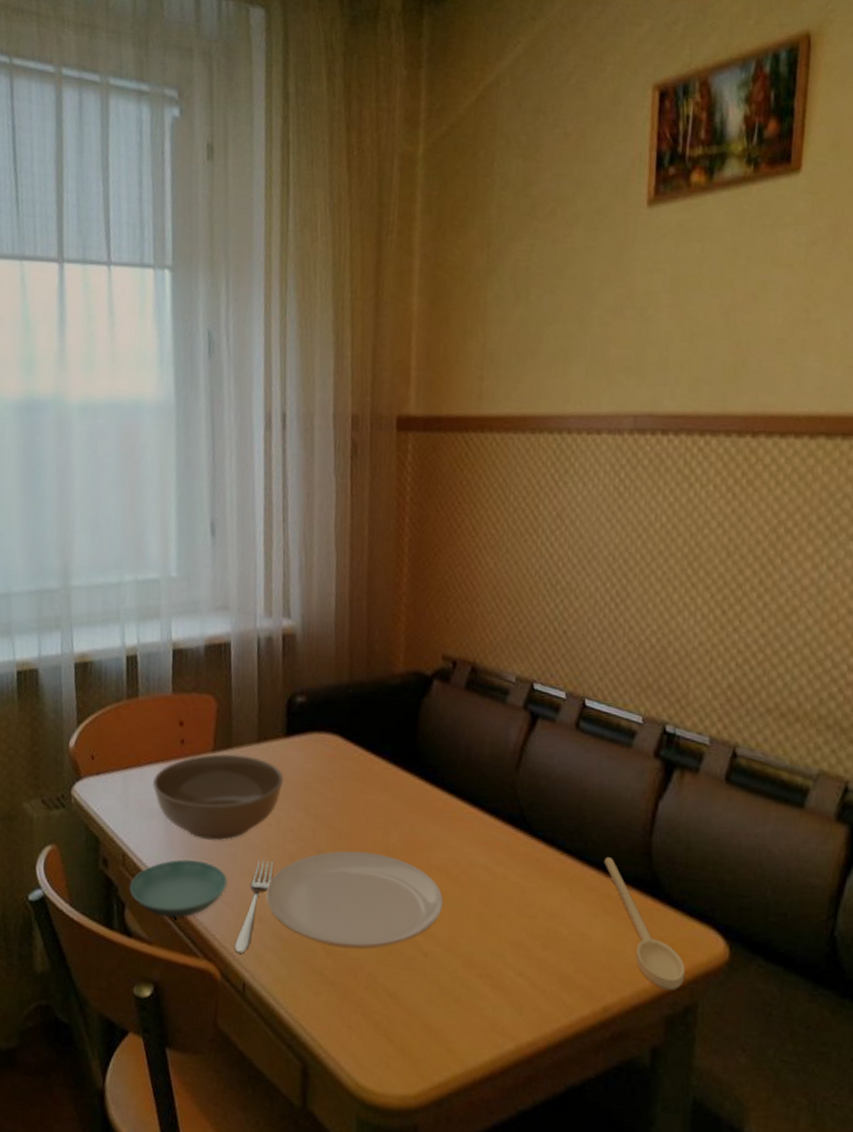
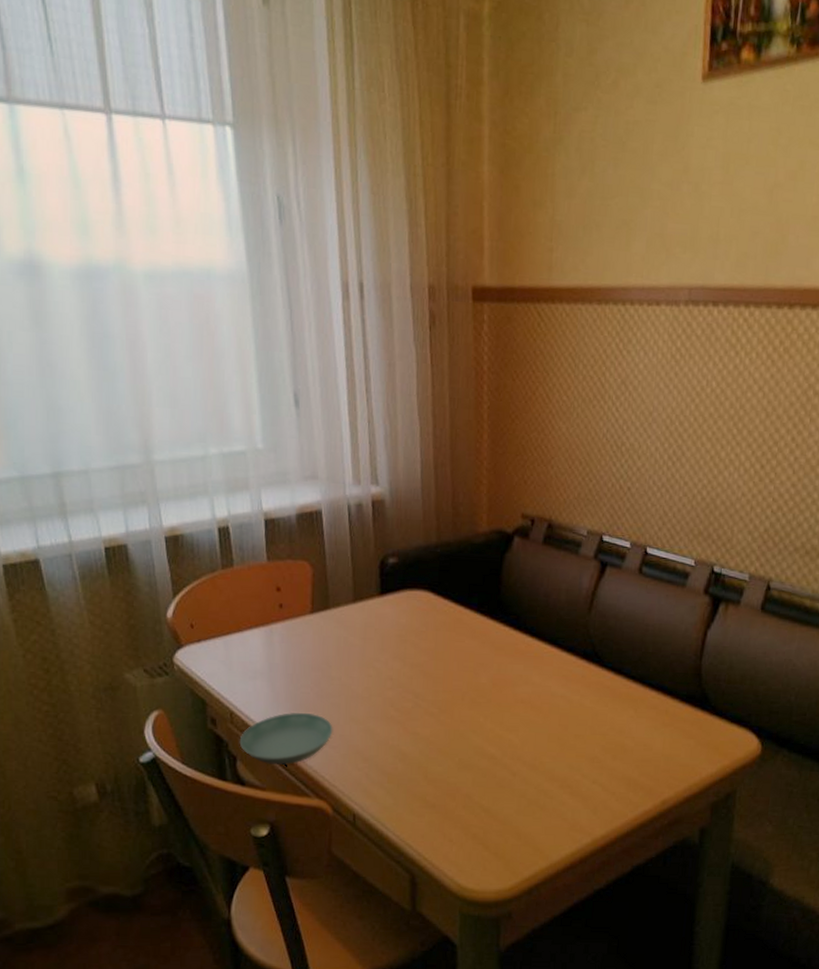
bowl: present [153,754,284,841] -> none [255,614,381,693]
fork: present [234,860,274,954] -> none [343,706,376,790]
plate: present [265,850,443,949] -> none [369,692,528,776]
spoon: present [604,857,685,991] -> none [663,680,727,783]

